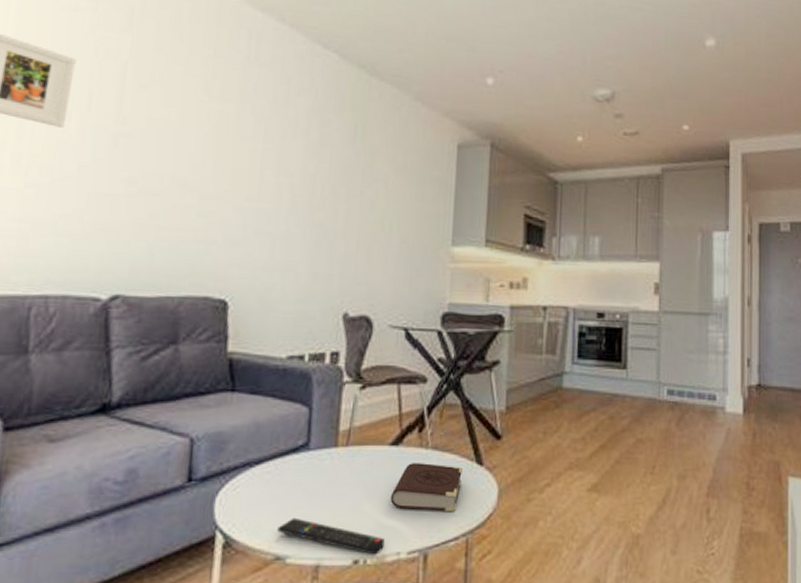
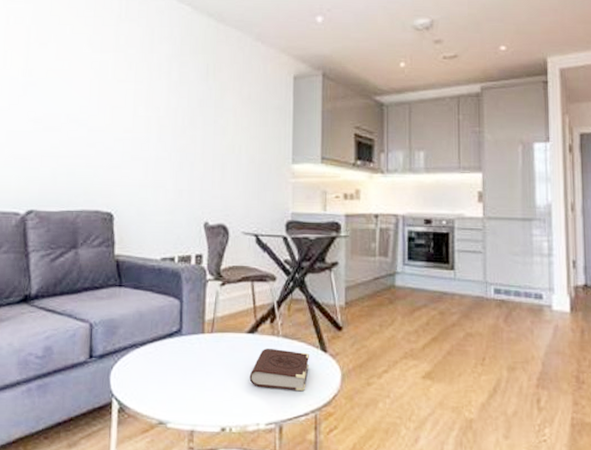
remote control: present [277,517,385,555] -> none [159,390,246,425]

